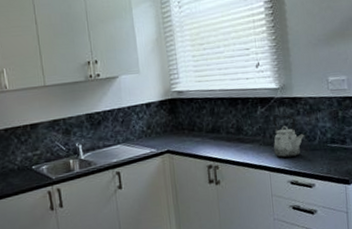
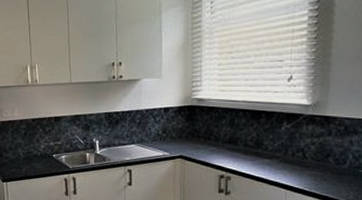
kettle: present [273,115,306,158] -> none [295,134,334,179]

